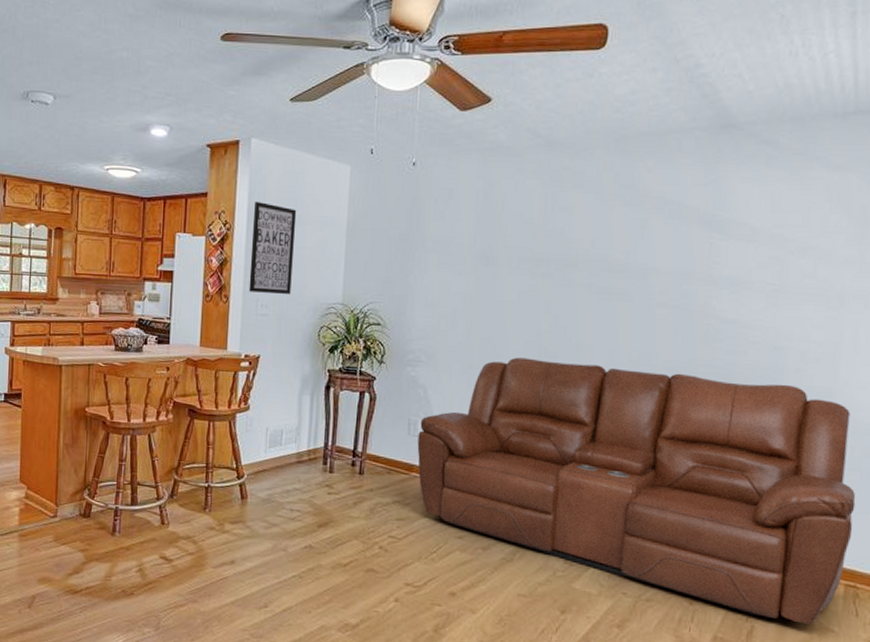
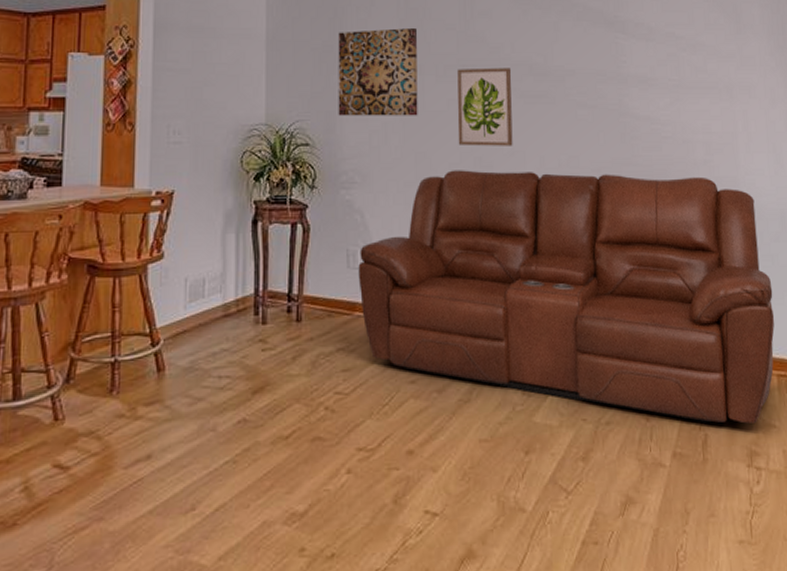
wall art: present [248,201,297,294] -> none [158,13,210,117]
wall art: none [409,220,493,305] -> present [338,27,418,116]
wall art: none [525,262,589,339] -> present [457,67,513,146]

